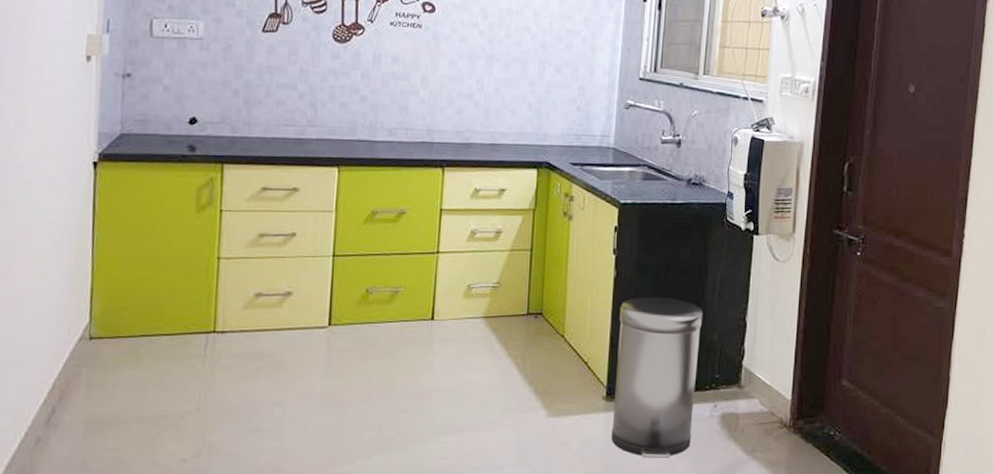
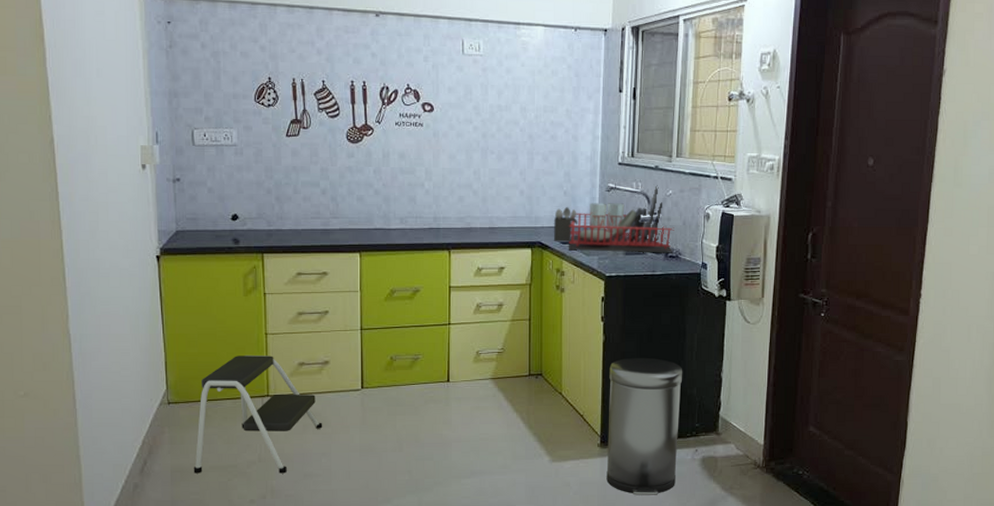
step stool: none [113,283,279,427] -> present [193,356,323,474]
dish rack: none [562,104,699,180] -> present [553,185,674,253]

